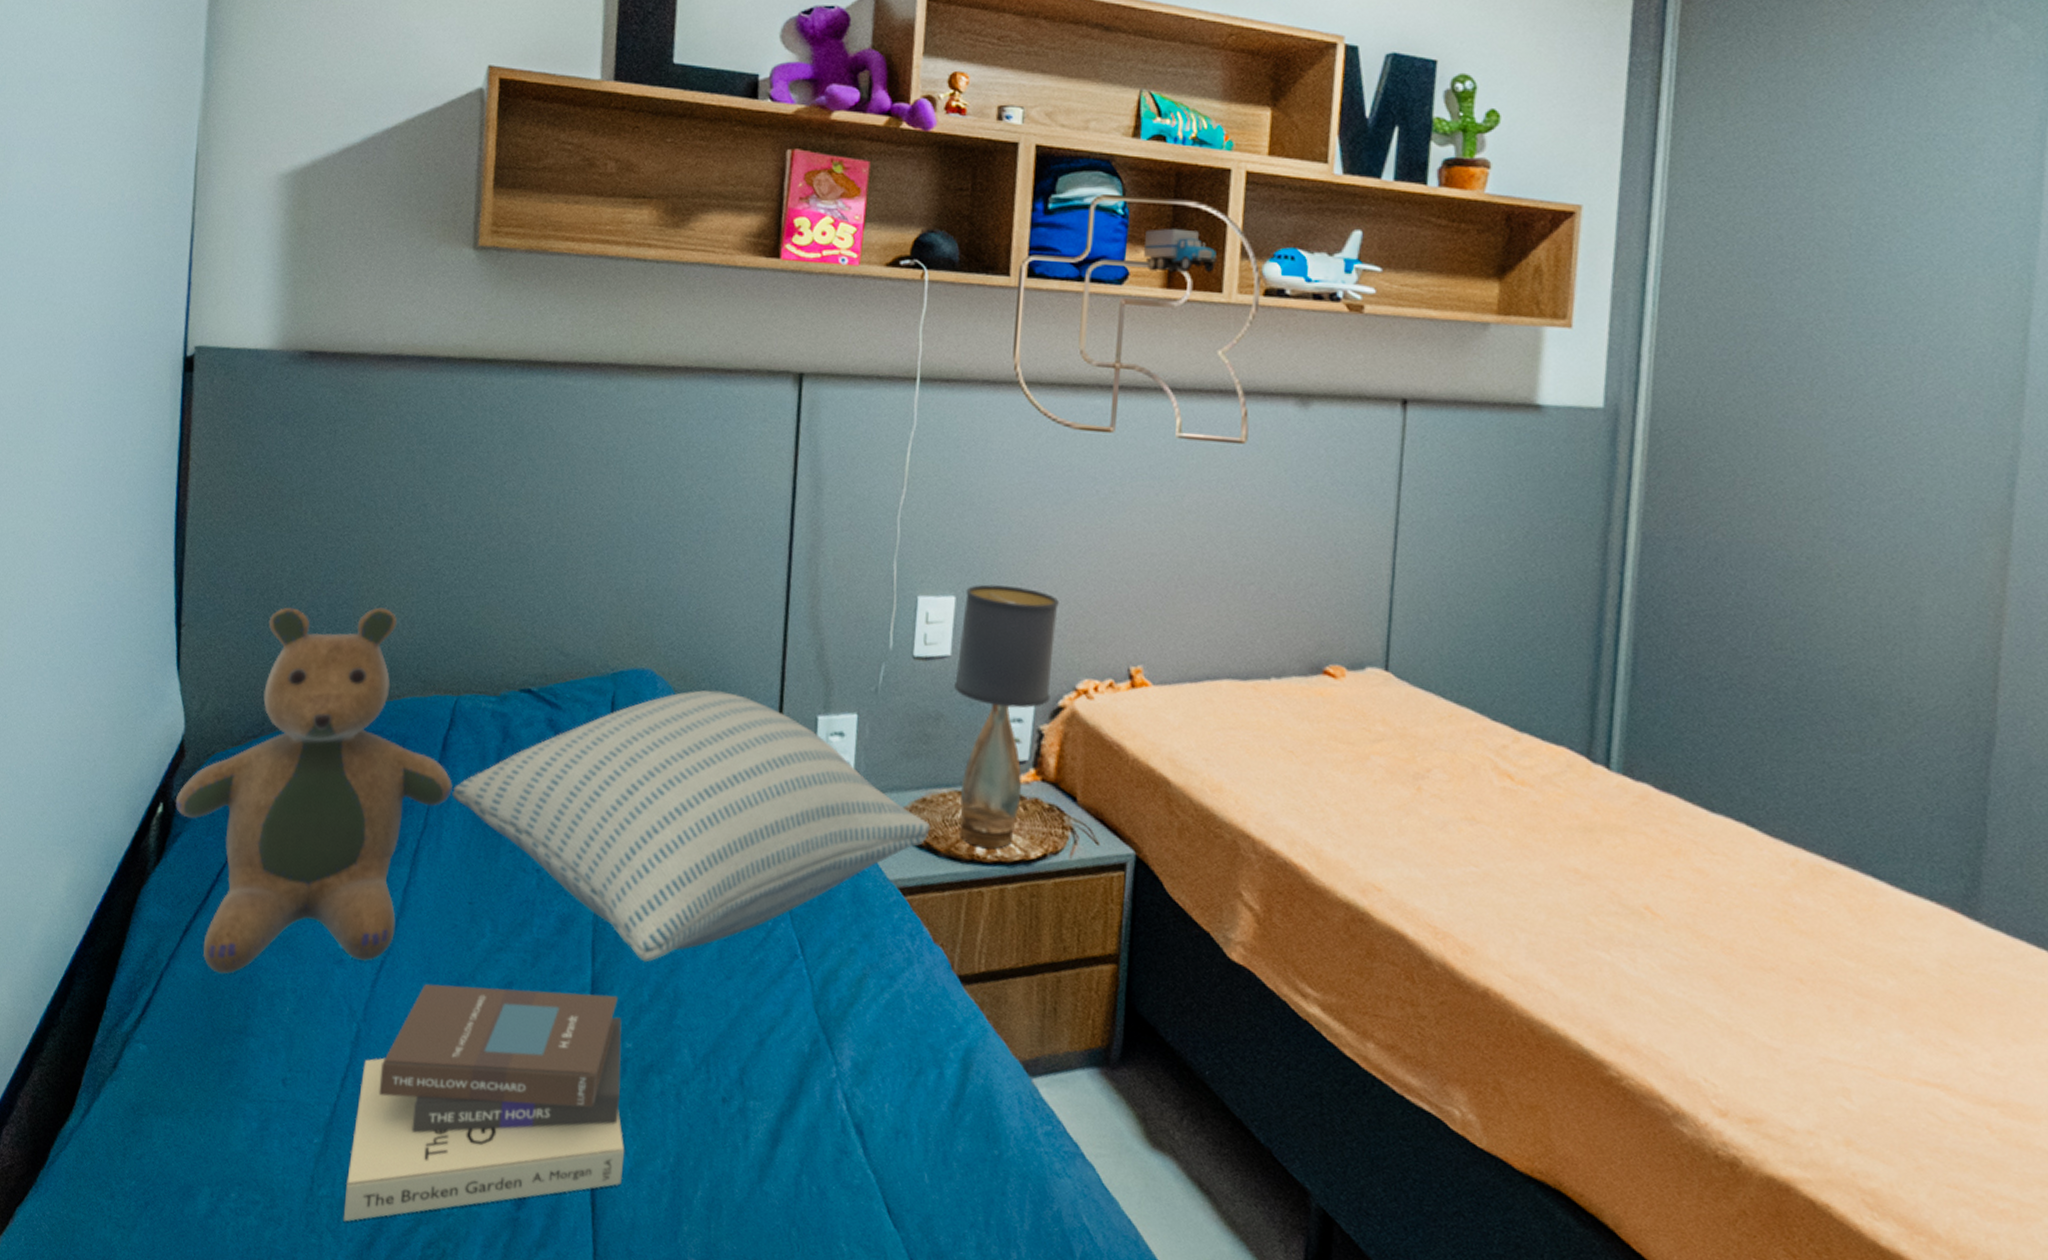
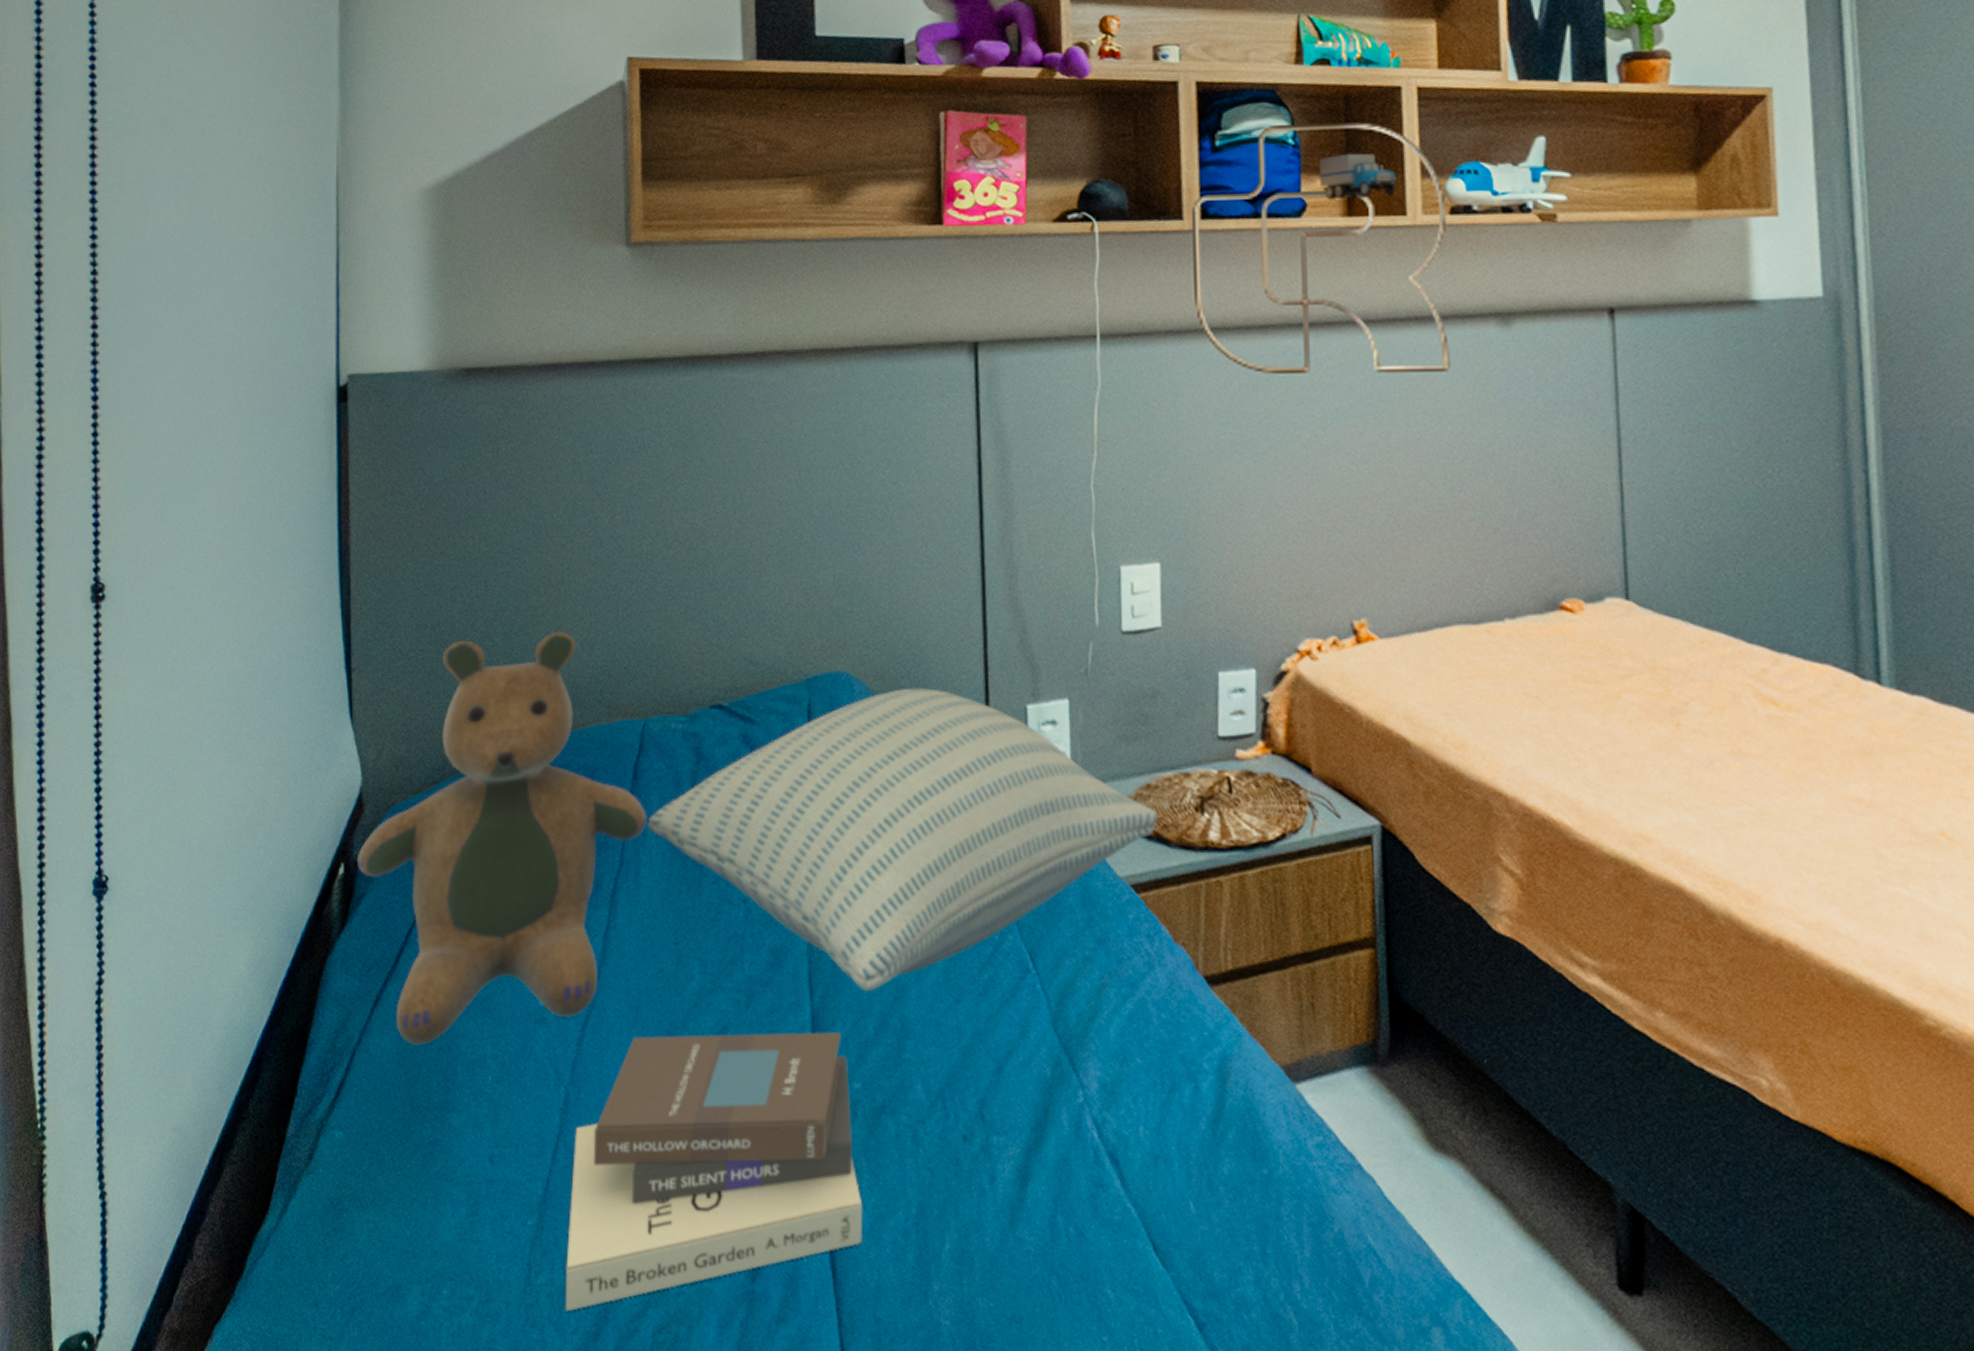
table lamp: present [954,584,1059,849] -> none [1168,545,1272,834]

